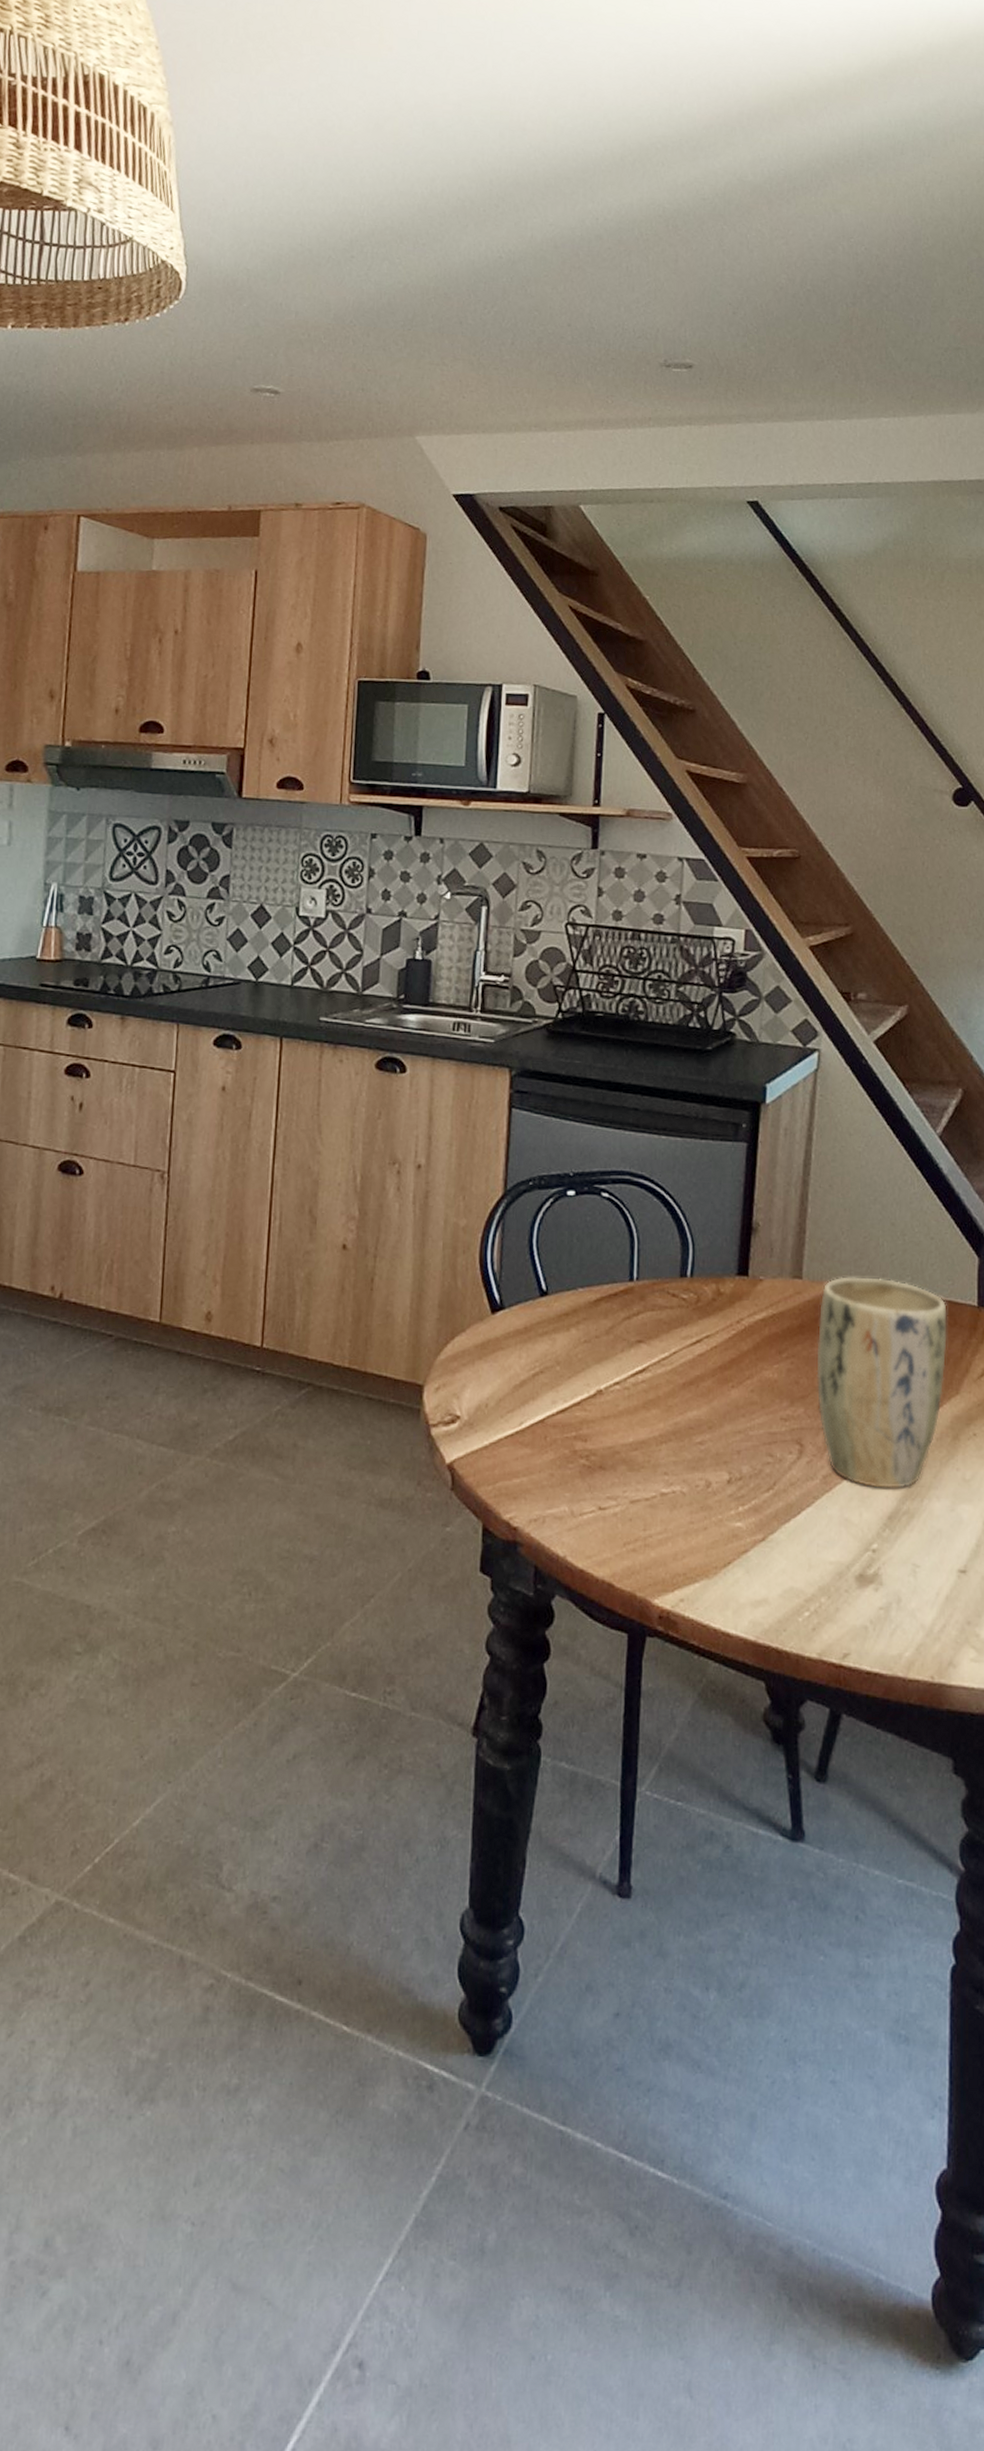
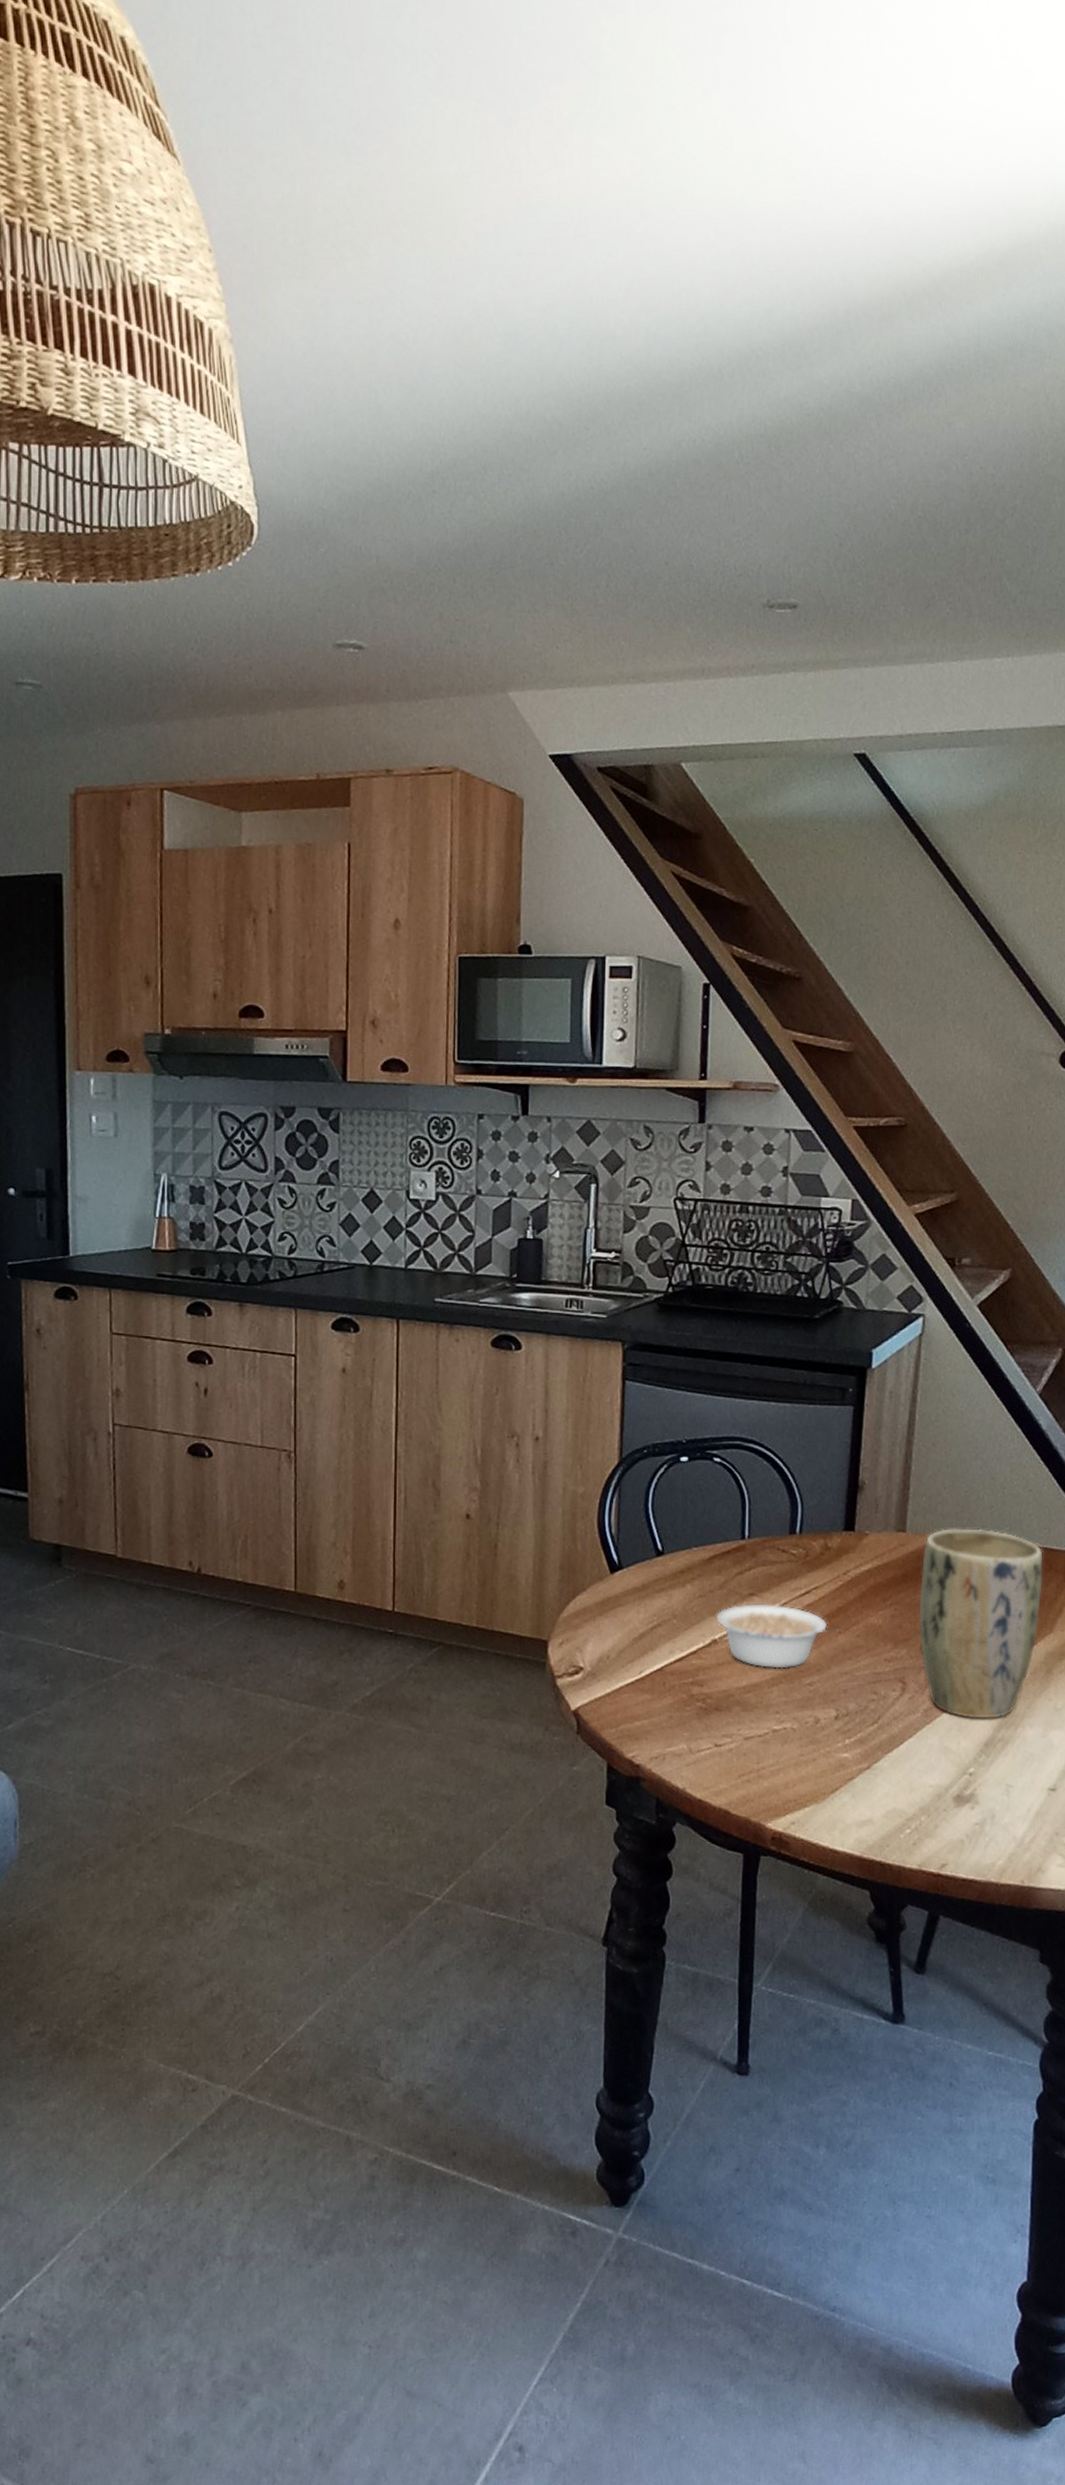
legume: none [602,1352,730,1425] -> present [716,1604,837,1669]

